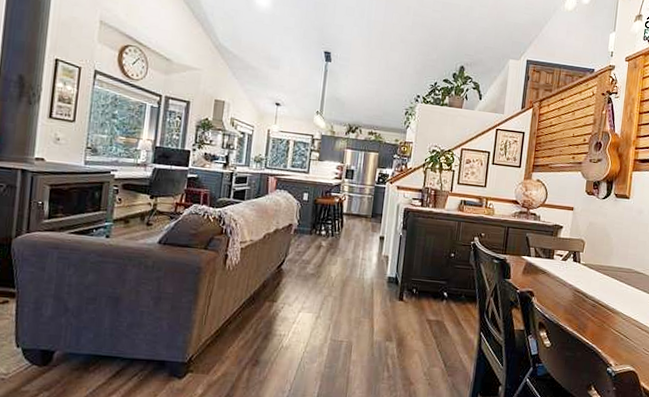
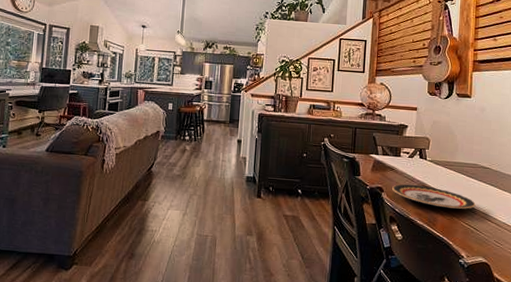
plate: none [543,288,627,316] -> present [392,184,476,209]

